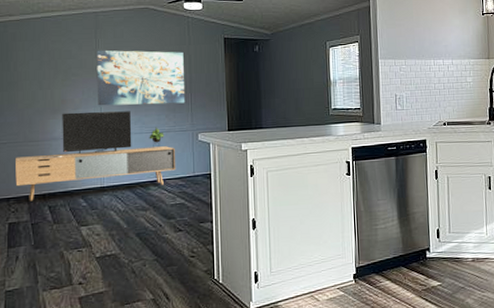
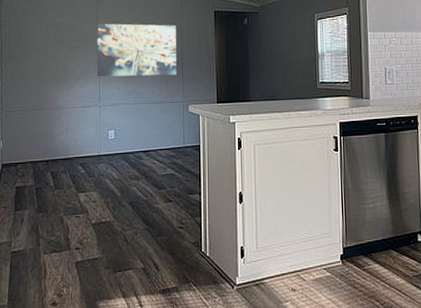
media console: present [14,111,176,201] -> none [23,82,168,167]

